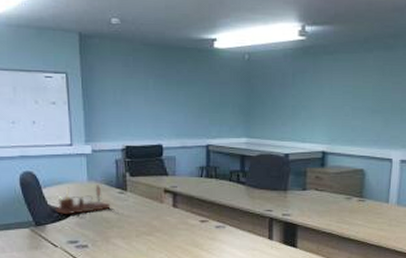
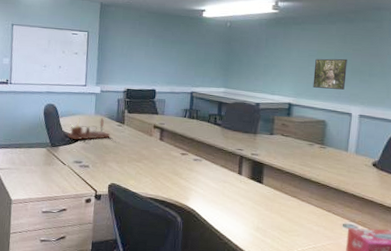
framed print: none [349,94,387,132] -> present [313,58,347,90]

